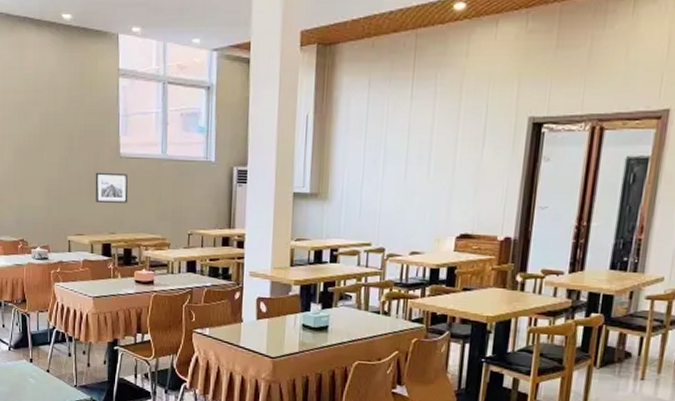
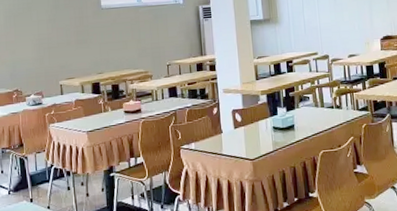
wall art: present [95,172,128,203] -> none [80,22,112,49]

